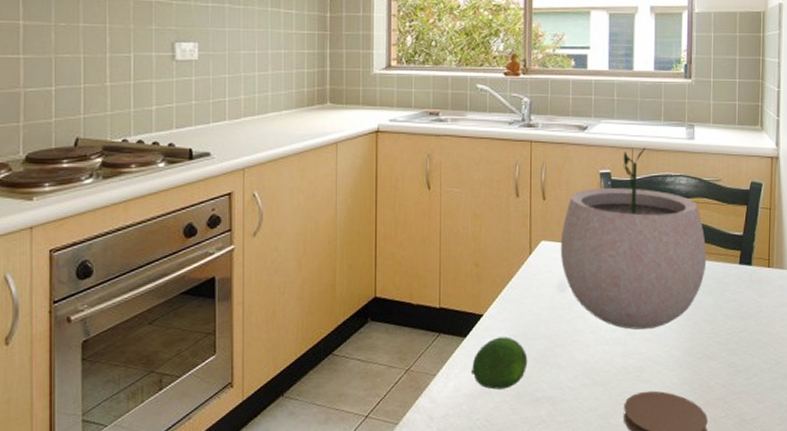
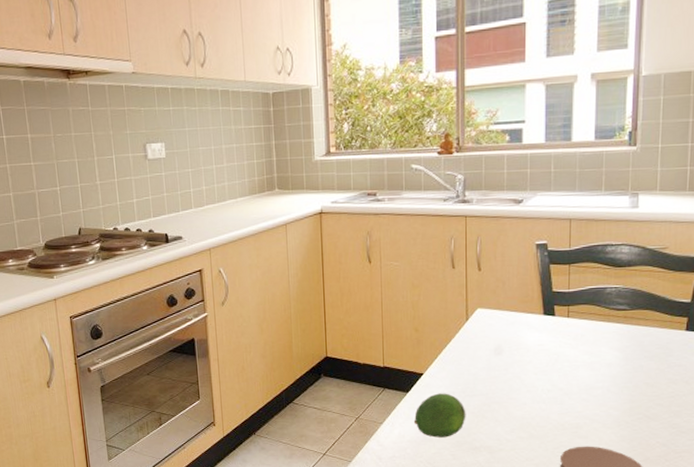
plant pot: present [560,147,707,330] -> none [496,218,650,390]

